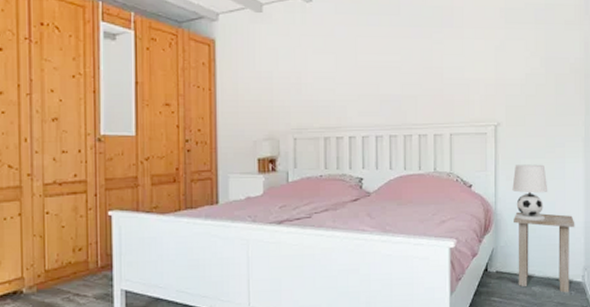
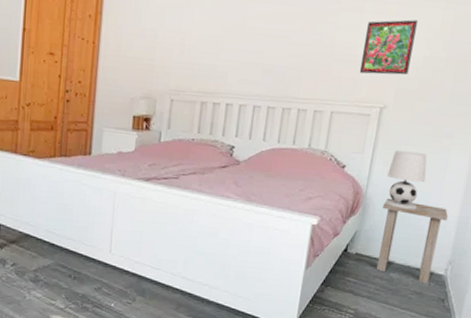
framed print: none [469,42,514,94] -> present [359,19,418,75]

